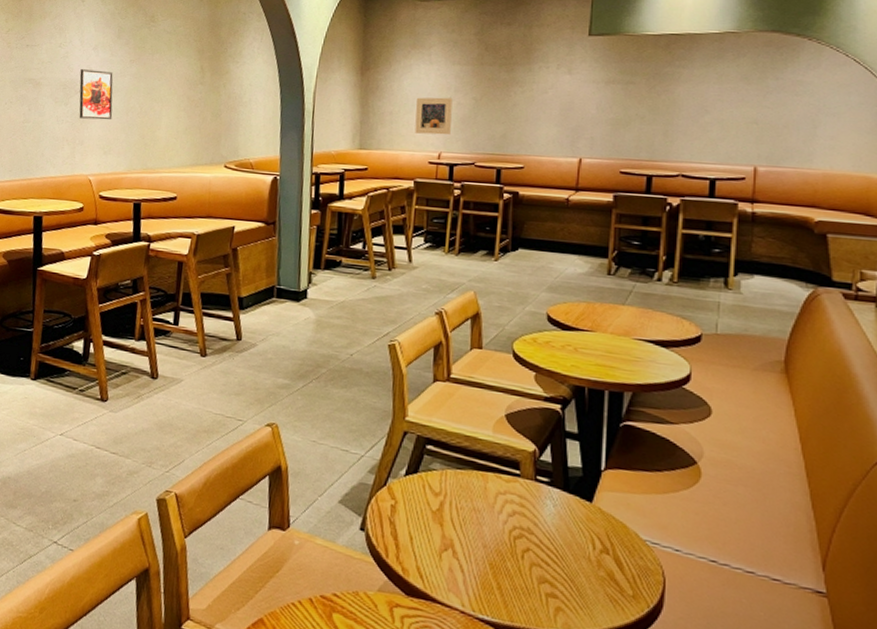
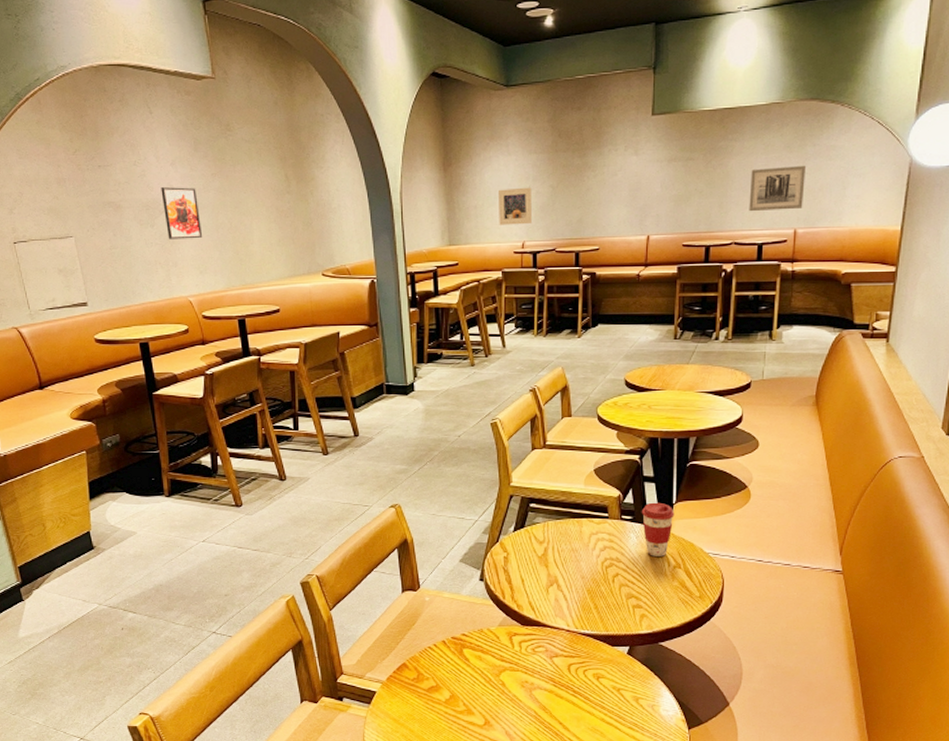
coffee cup: none [561,464,603,535] -> present [641,502,675,556]
wall art: none [699,98,768,145] -> present [749,165,807,212]

